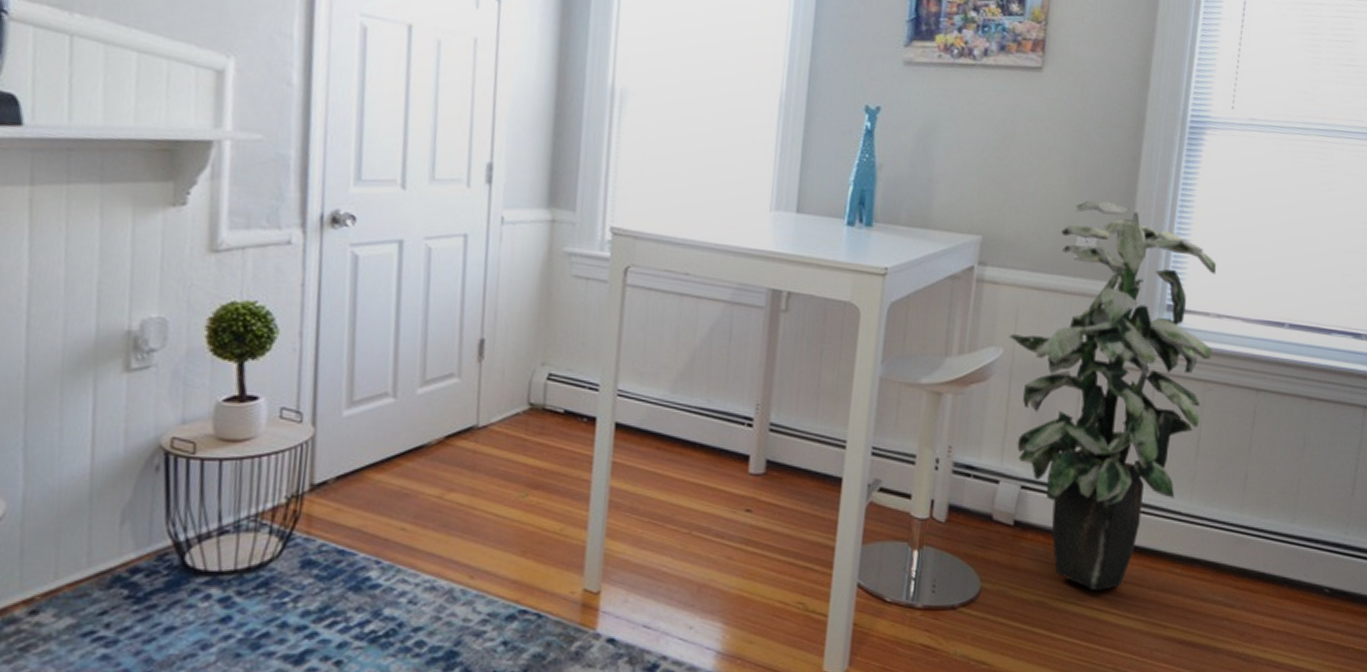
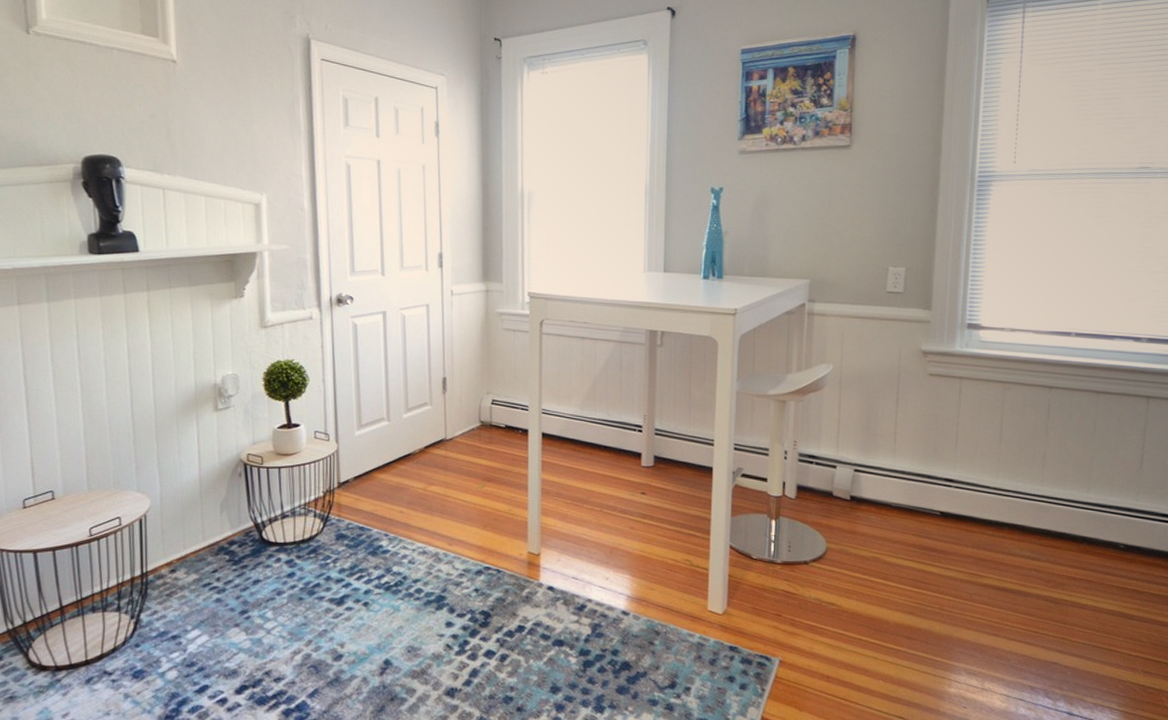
indoor plant: present [1009,201,1217,591] -> none [837,246,1009,549]

